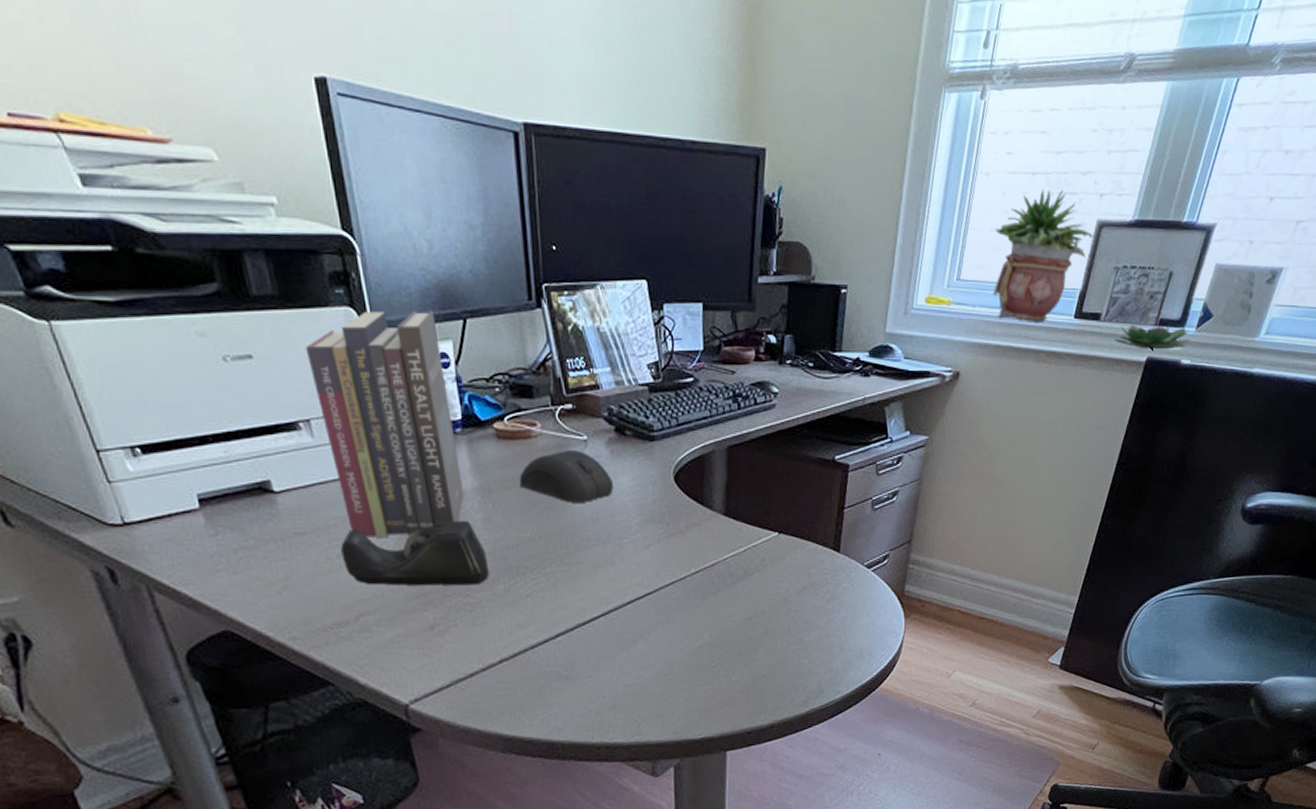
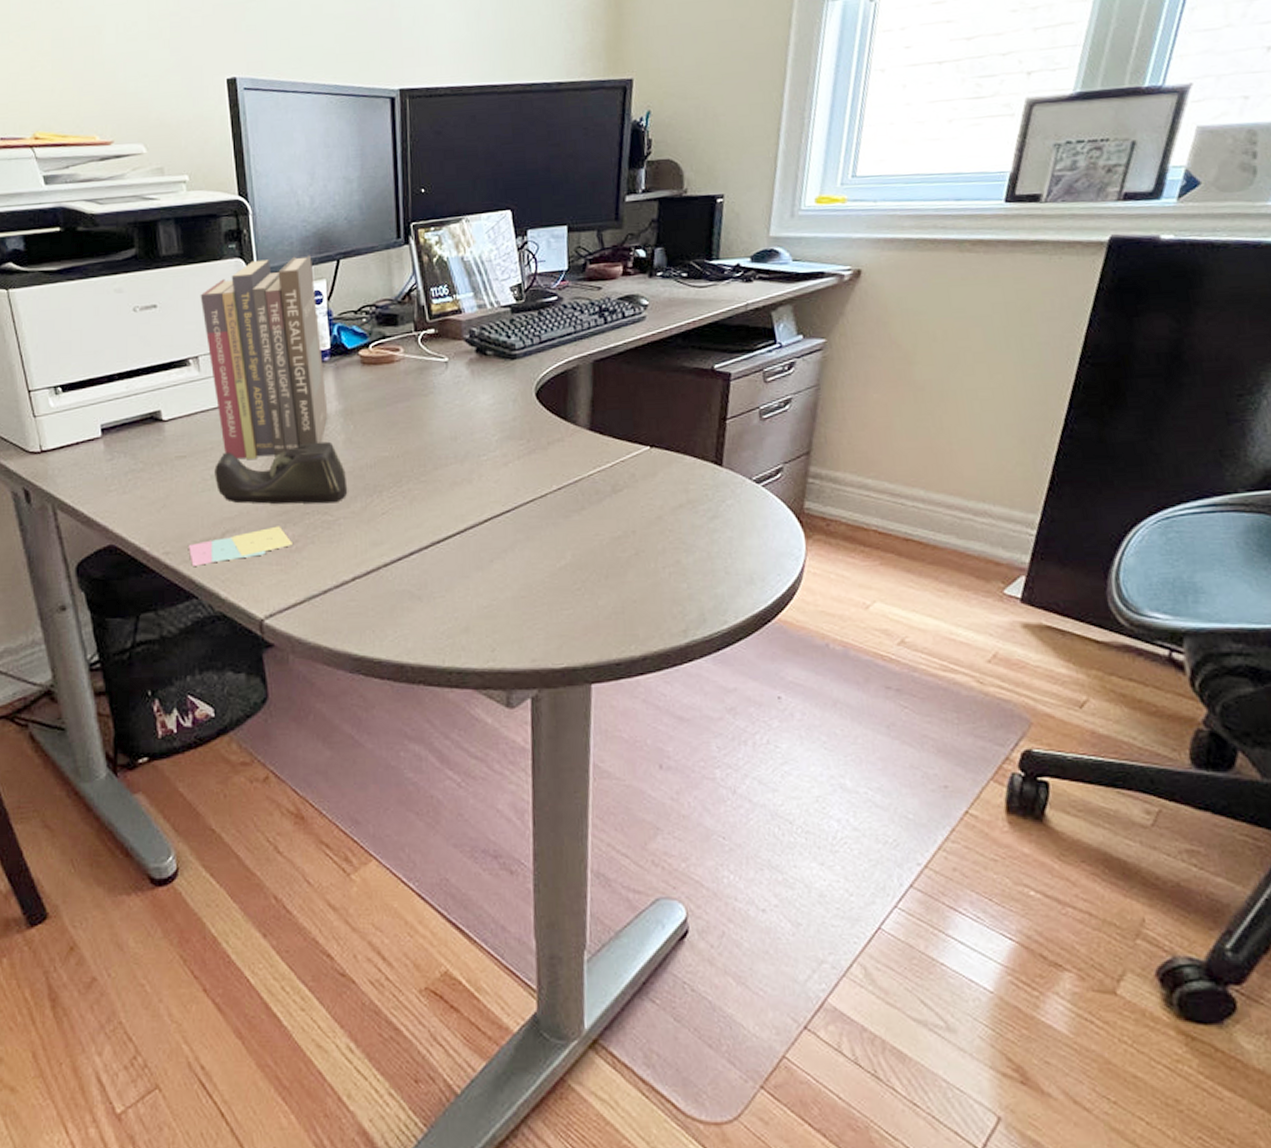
sticky notes: none [317,608,434,652] -> present [188,526,292,566]
computer mouse: present [519,450,614,503] -> none [380,372,474,422]
potted plant: present [993,188,1093,324] -> none [896,73,1022,213]
succulent plant: present [1115,325,1191,350] -> none [1062,199,1172,228]

